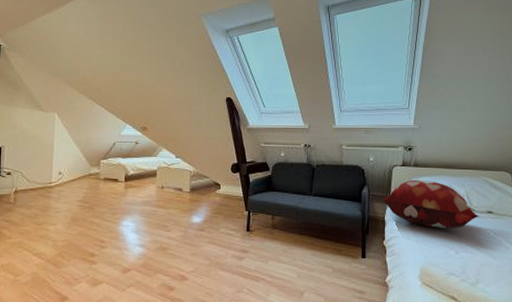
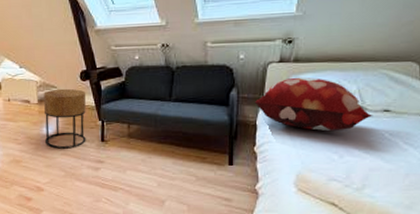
side table: none [193,179,236,237] -> present [43,88,86,149]

